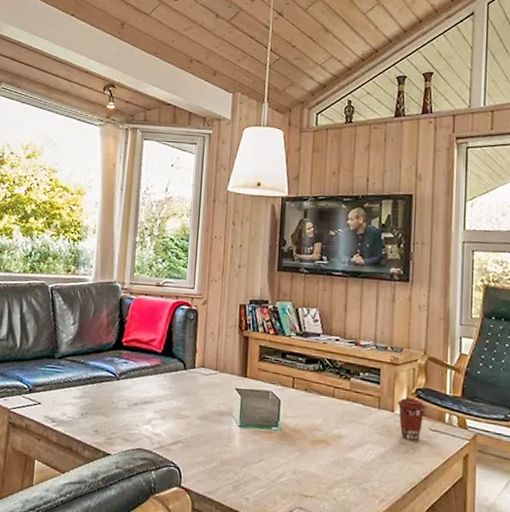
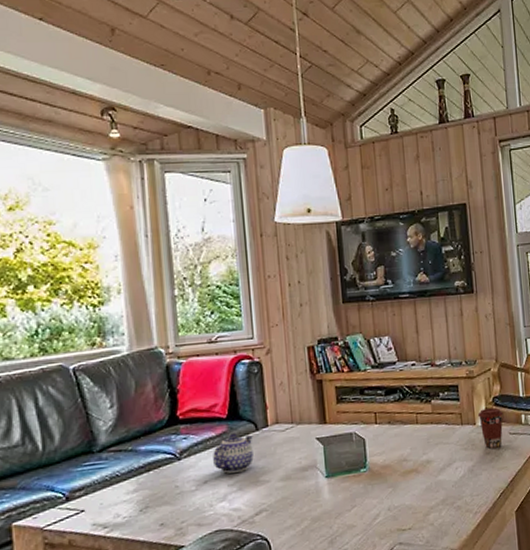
teapot: none [145,367,181,403] -> present [213,433,254,474]

